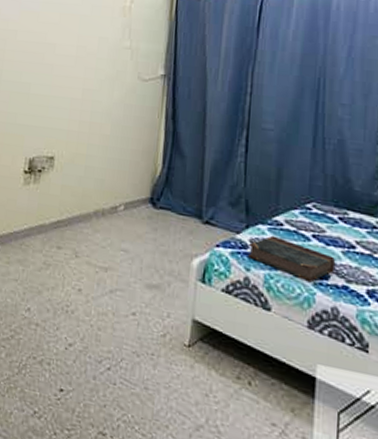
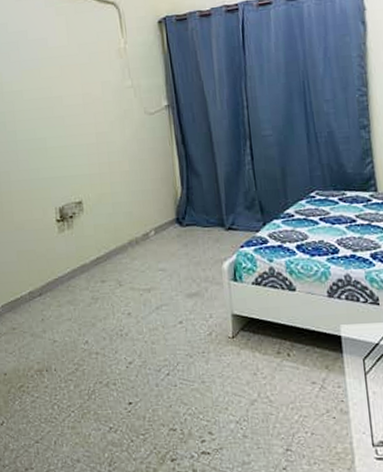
book: present [247,235,336,282] -> none [267,226,343,258]

